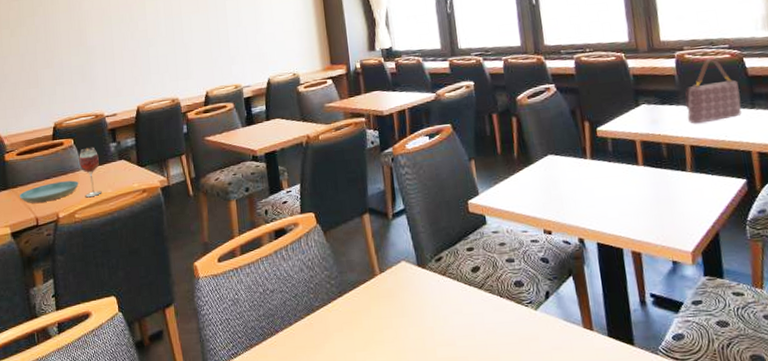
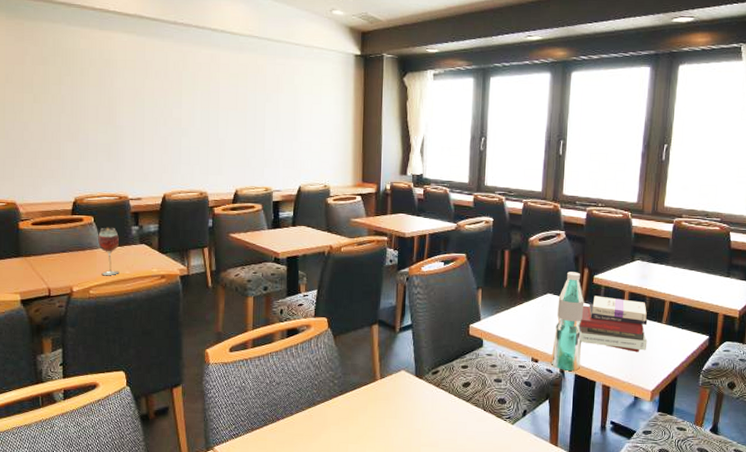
saucer: present [19,180,78,203] -> none [32,256,96,274]
water bottle: none [561,126,601,240] -> present [550,272,585,371]
books: none [590,149,675,209] -> present [580,295,648,353]
handbag: present [685,58,742,124] -> none [673,228,721,284]

